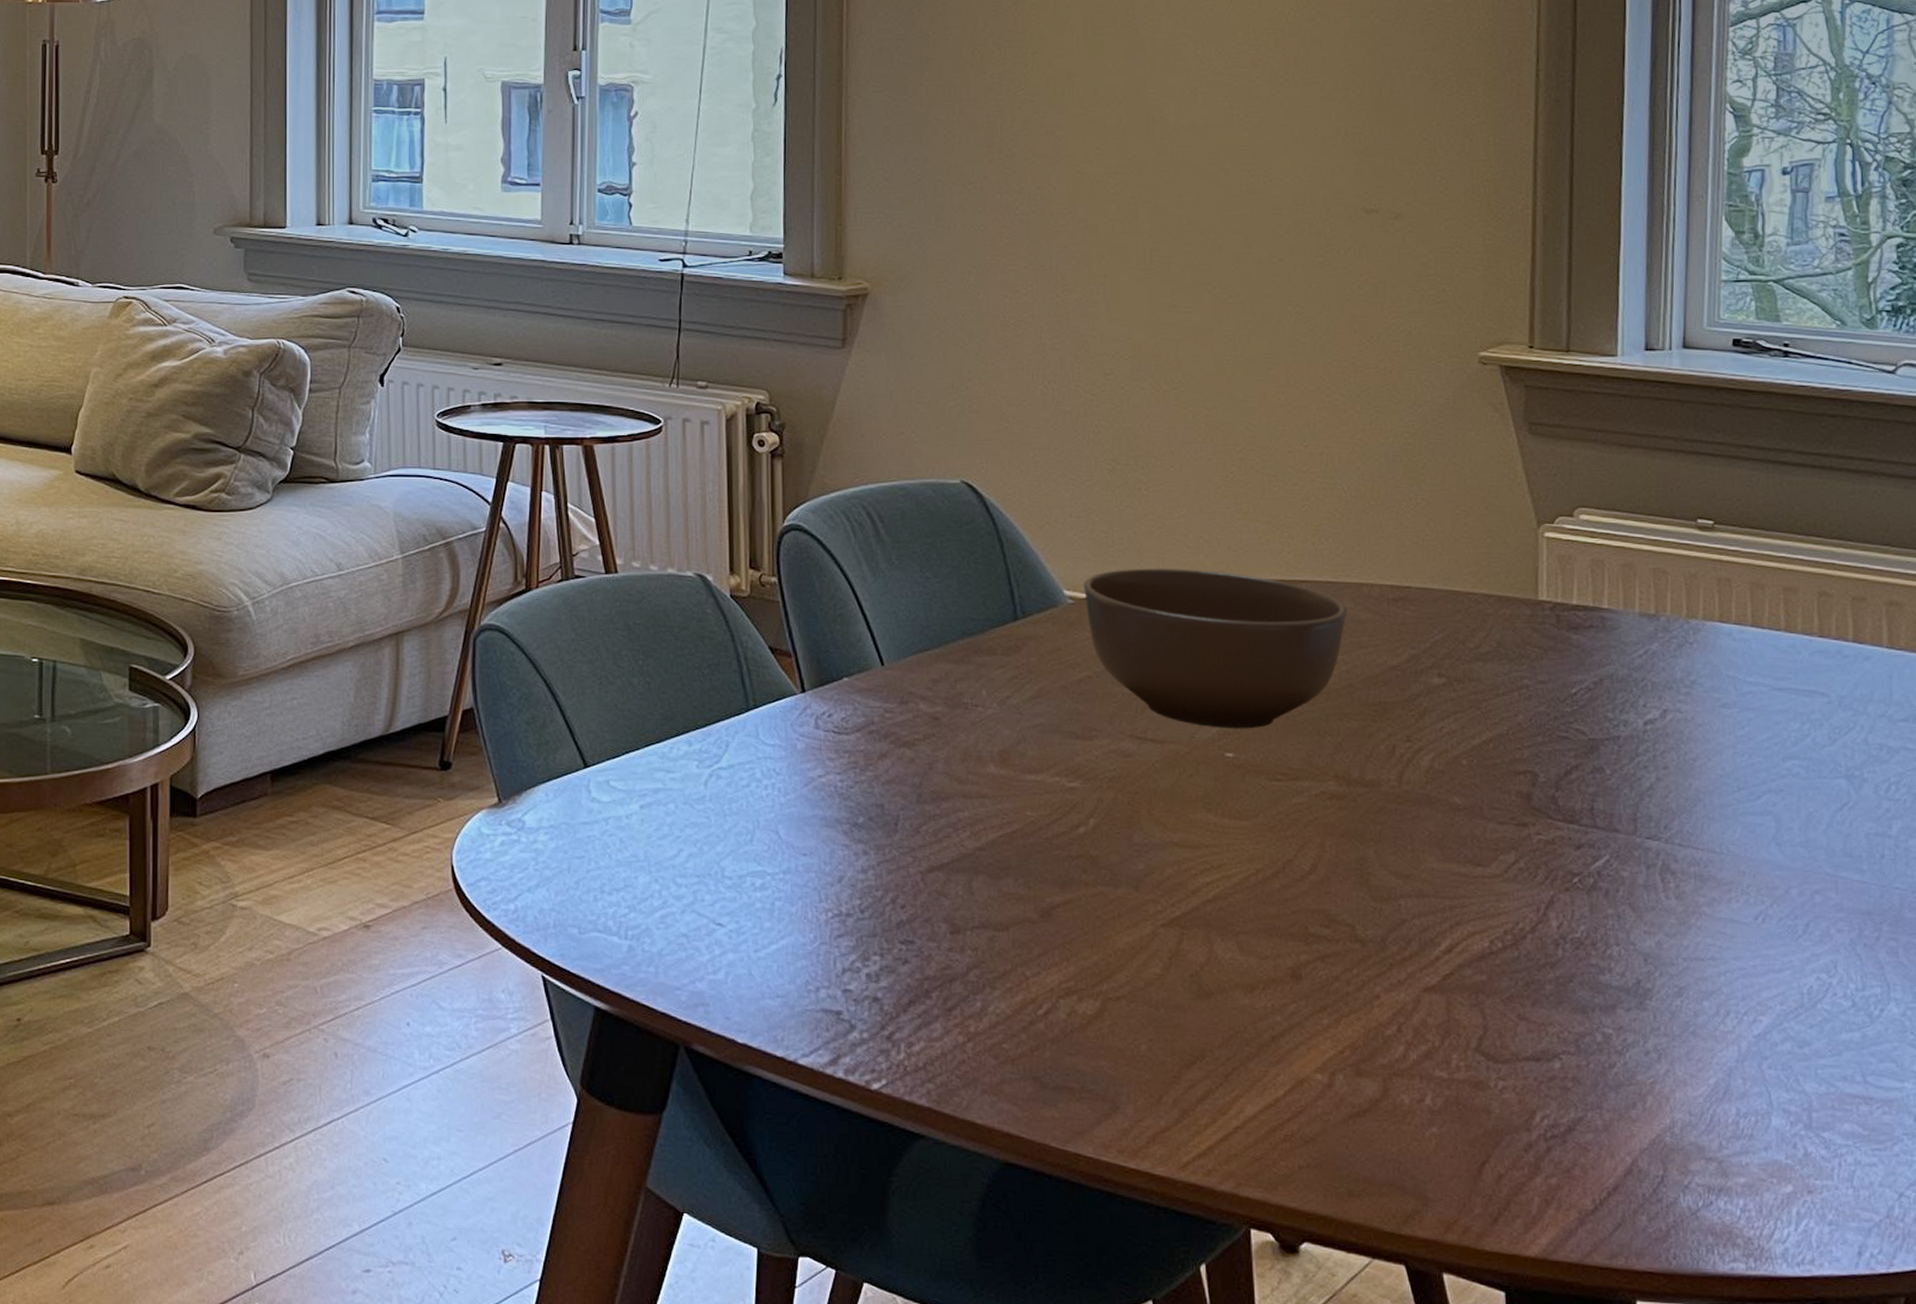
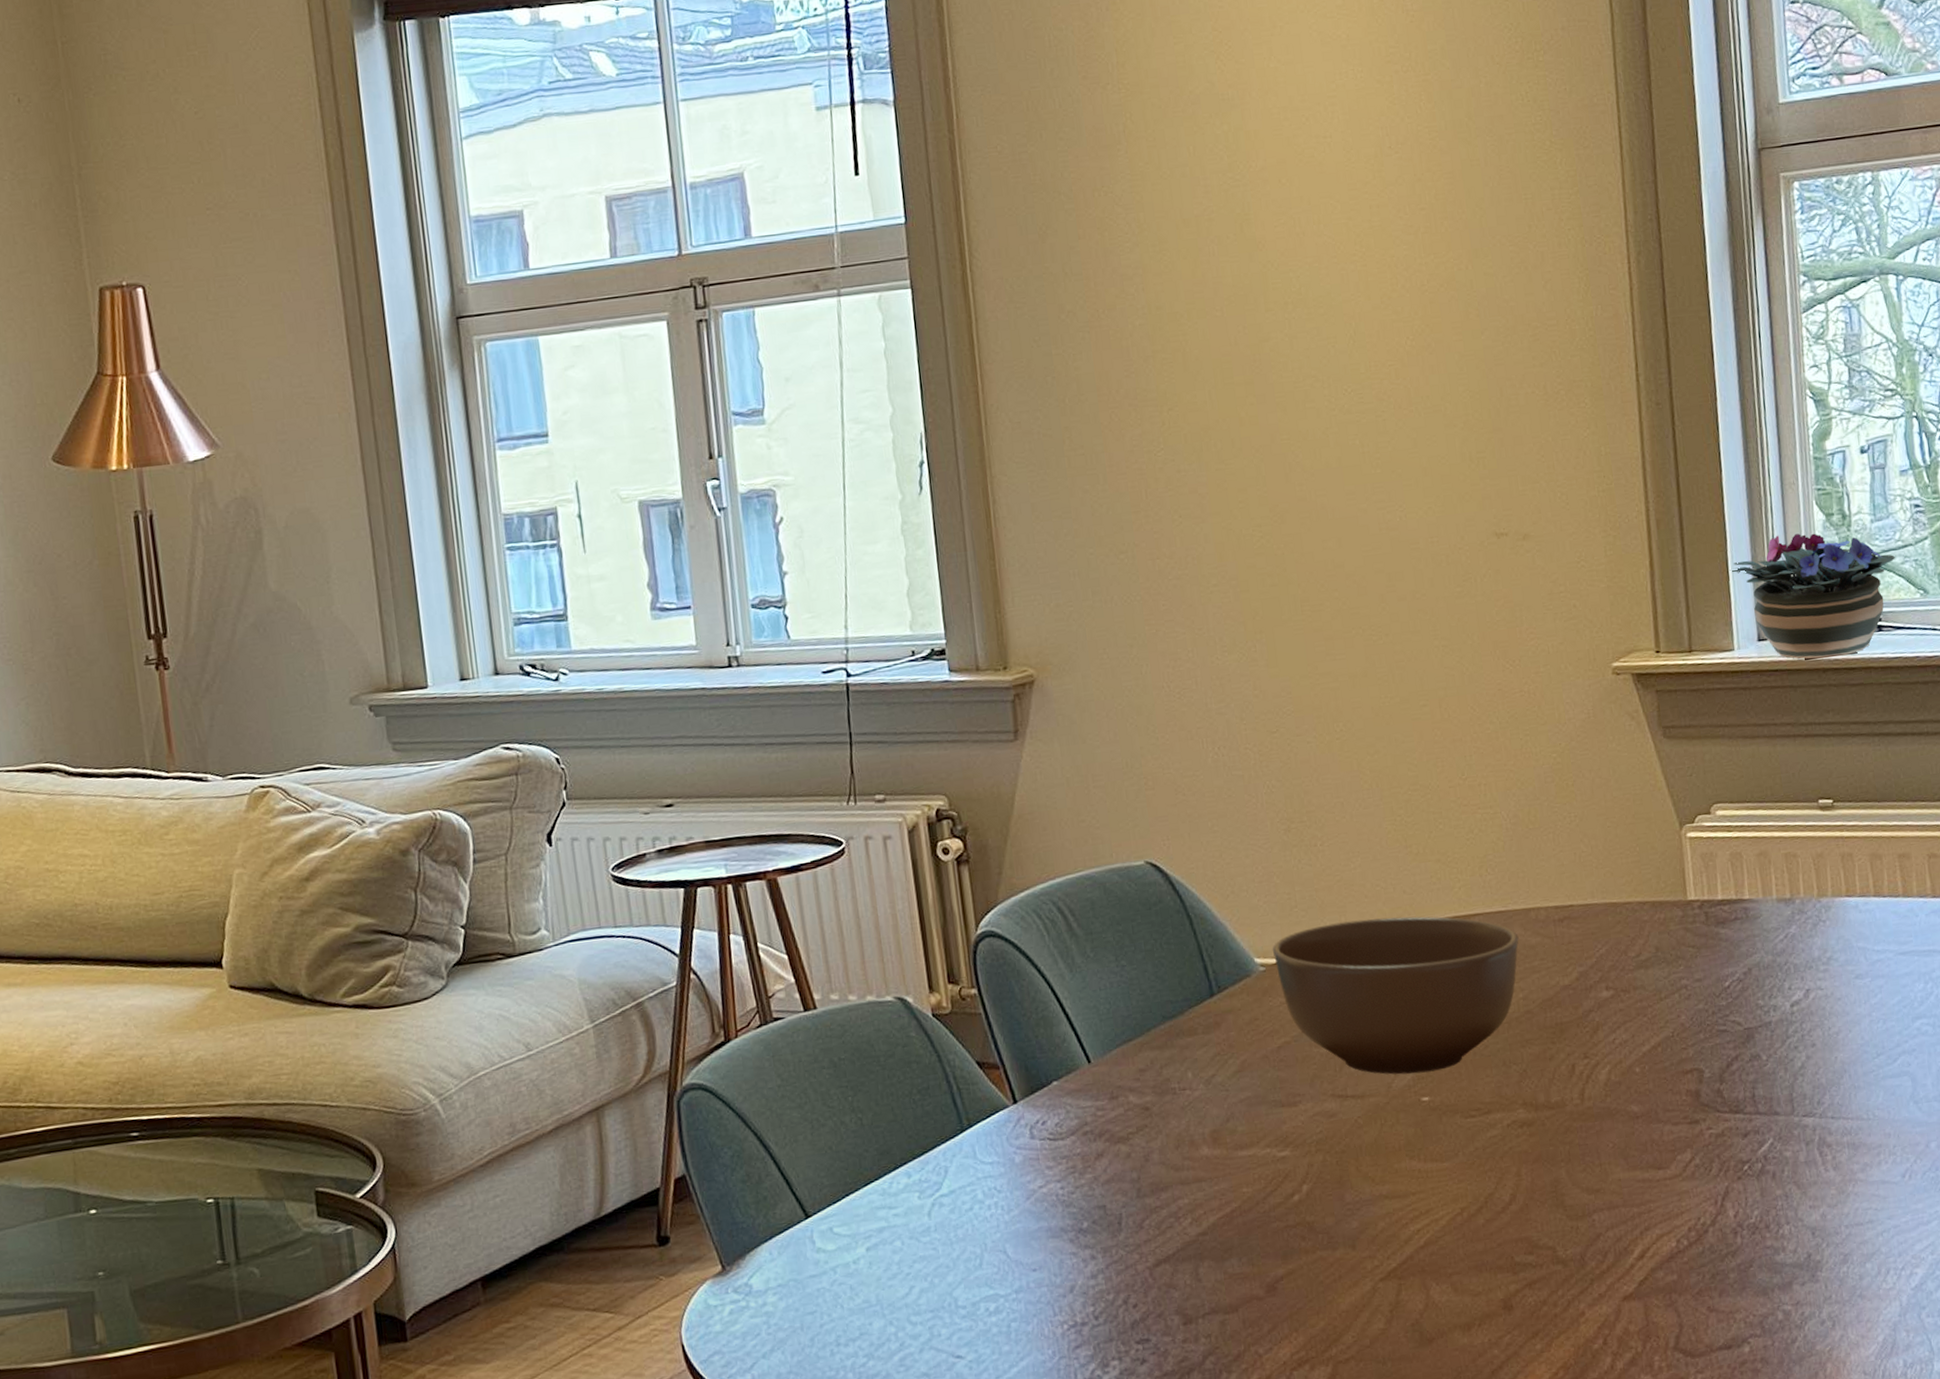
potted flower: none [1620,246,1811,377] -> present [1729,533,1895,660]

